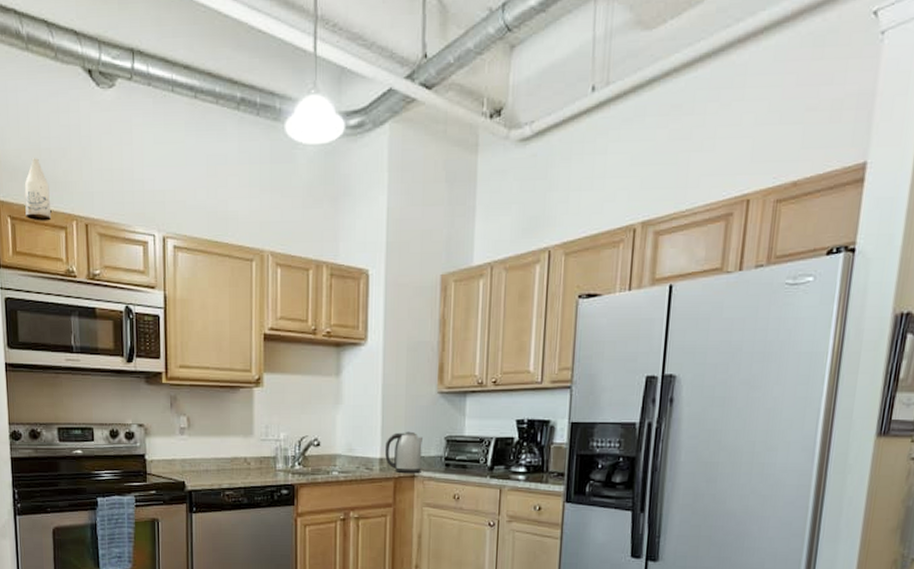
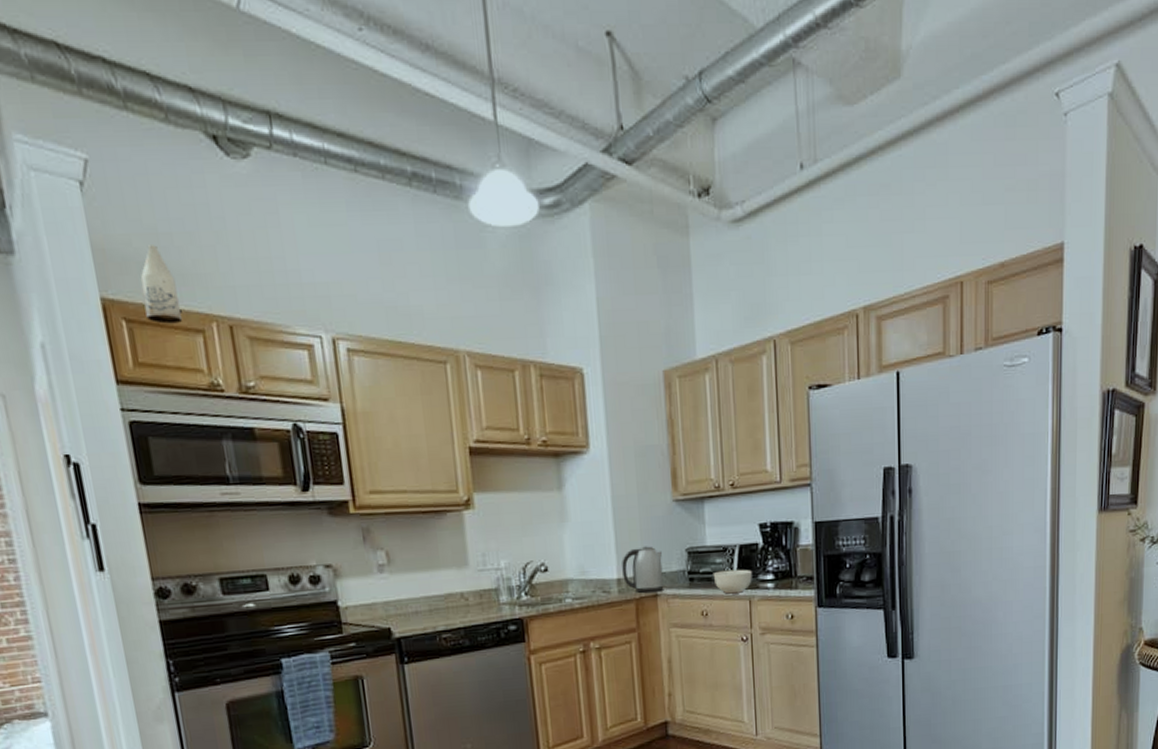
bowl: none [468,459,505,482] -> present [713,569,752,594]

